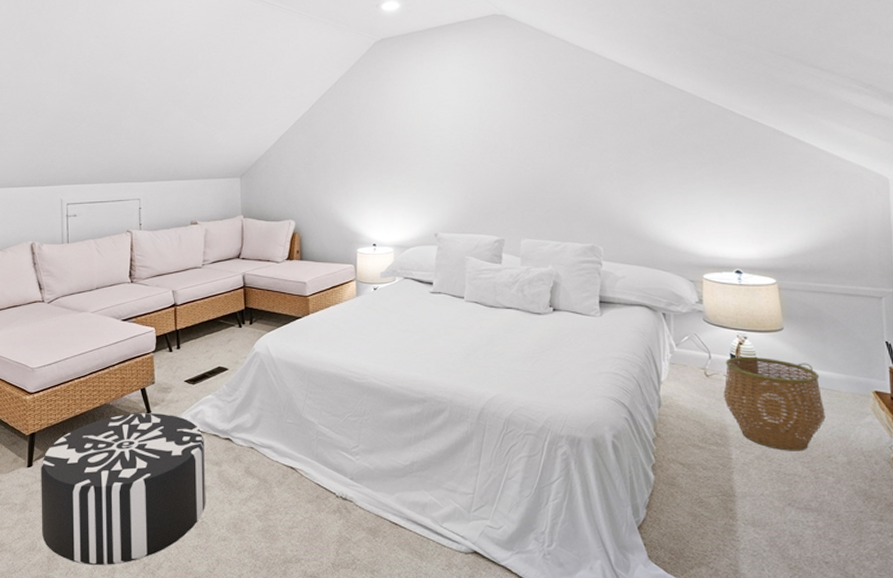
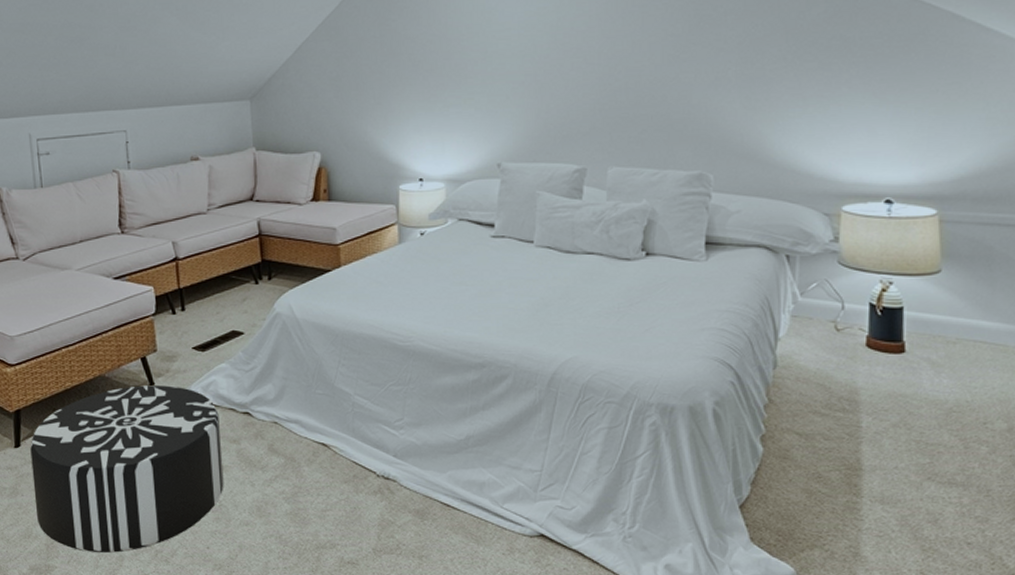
basket: present [723,356,826,451] -> none [857,305,986,417]

